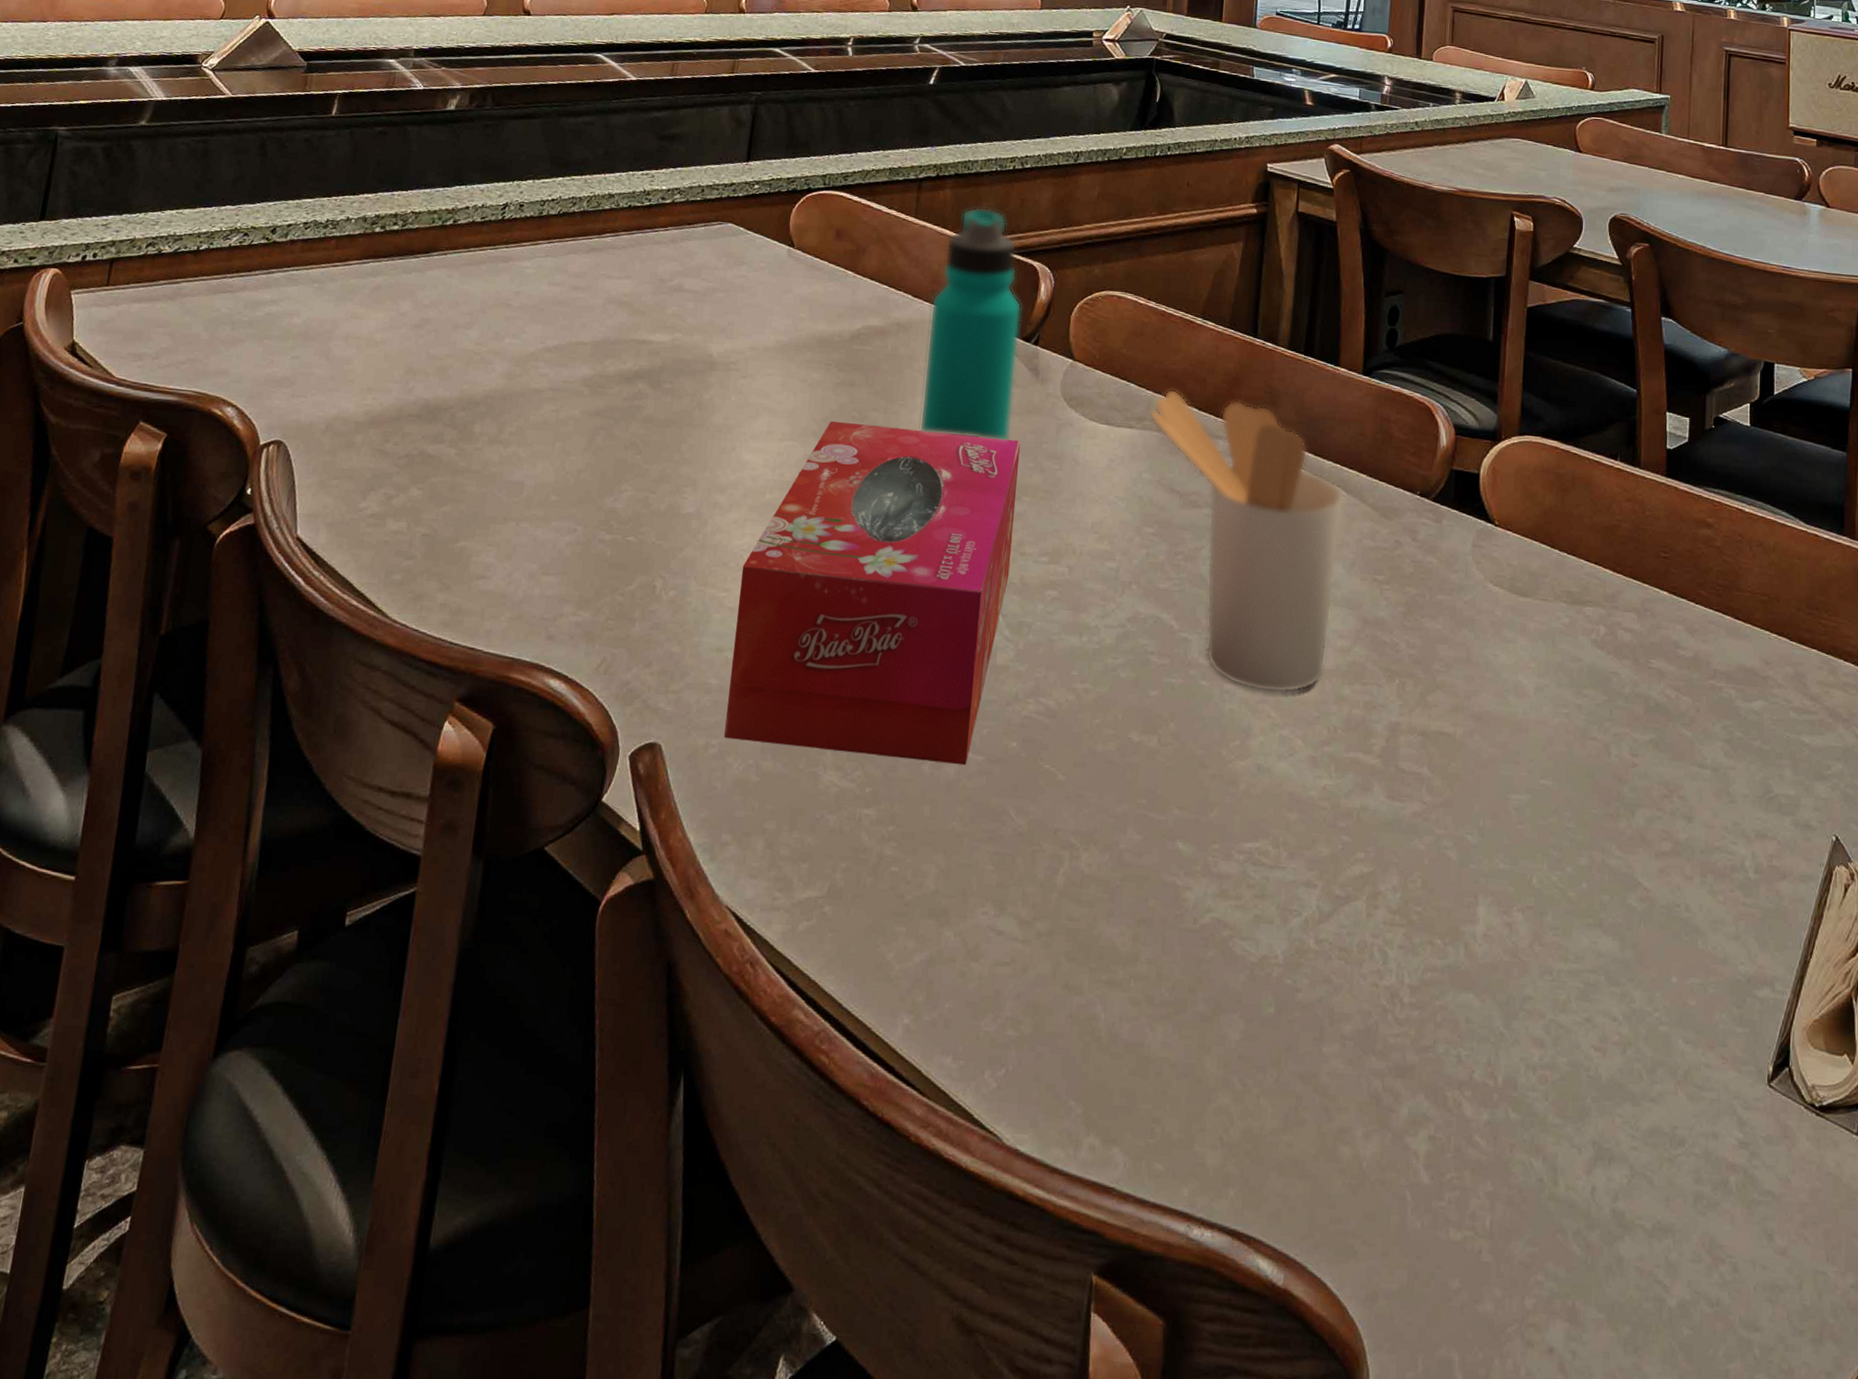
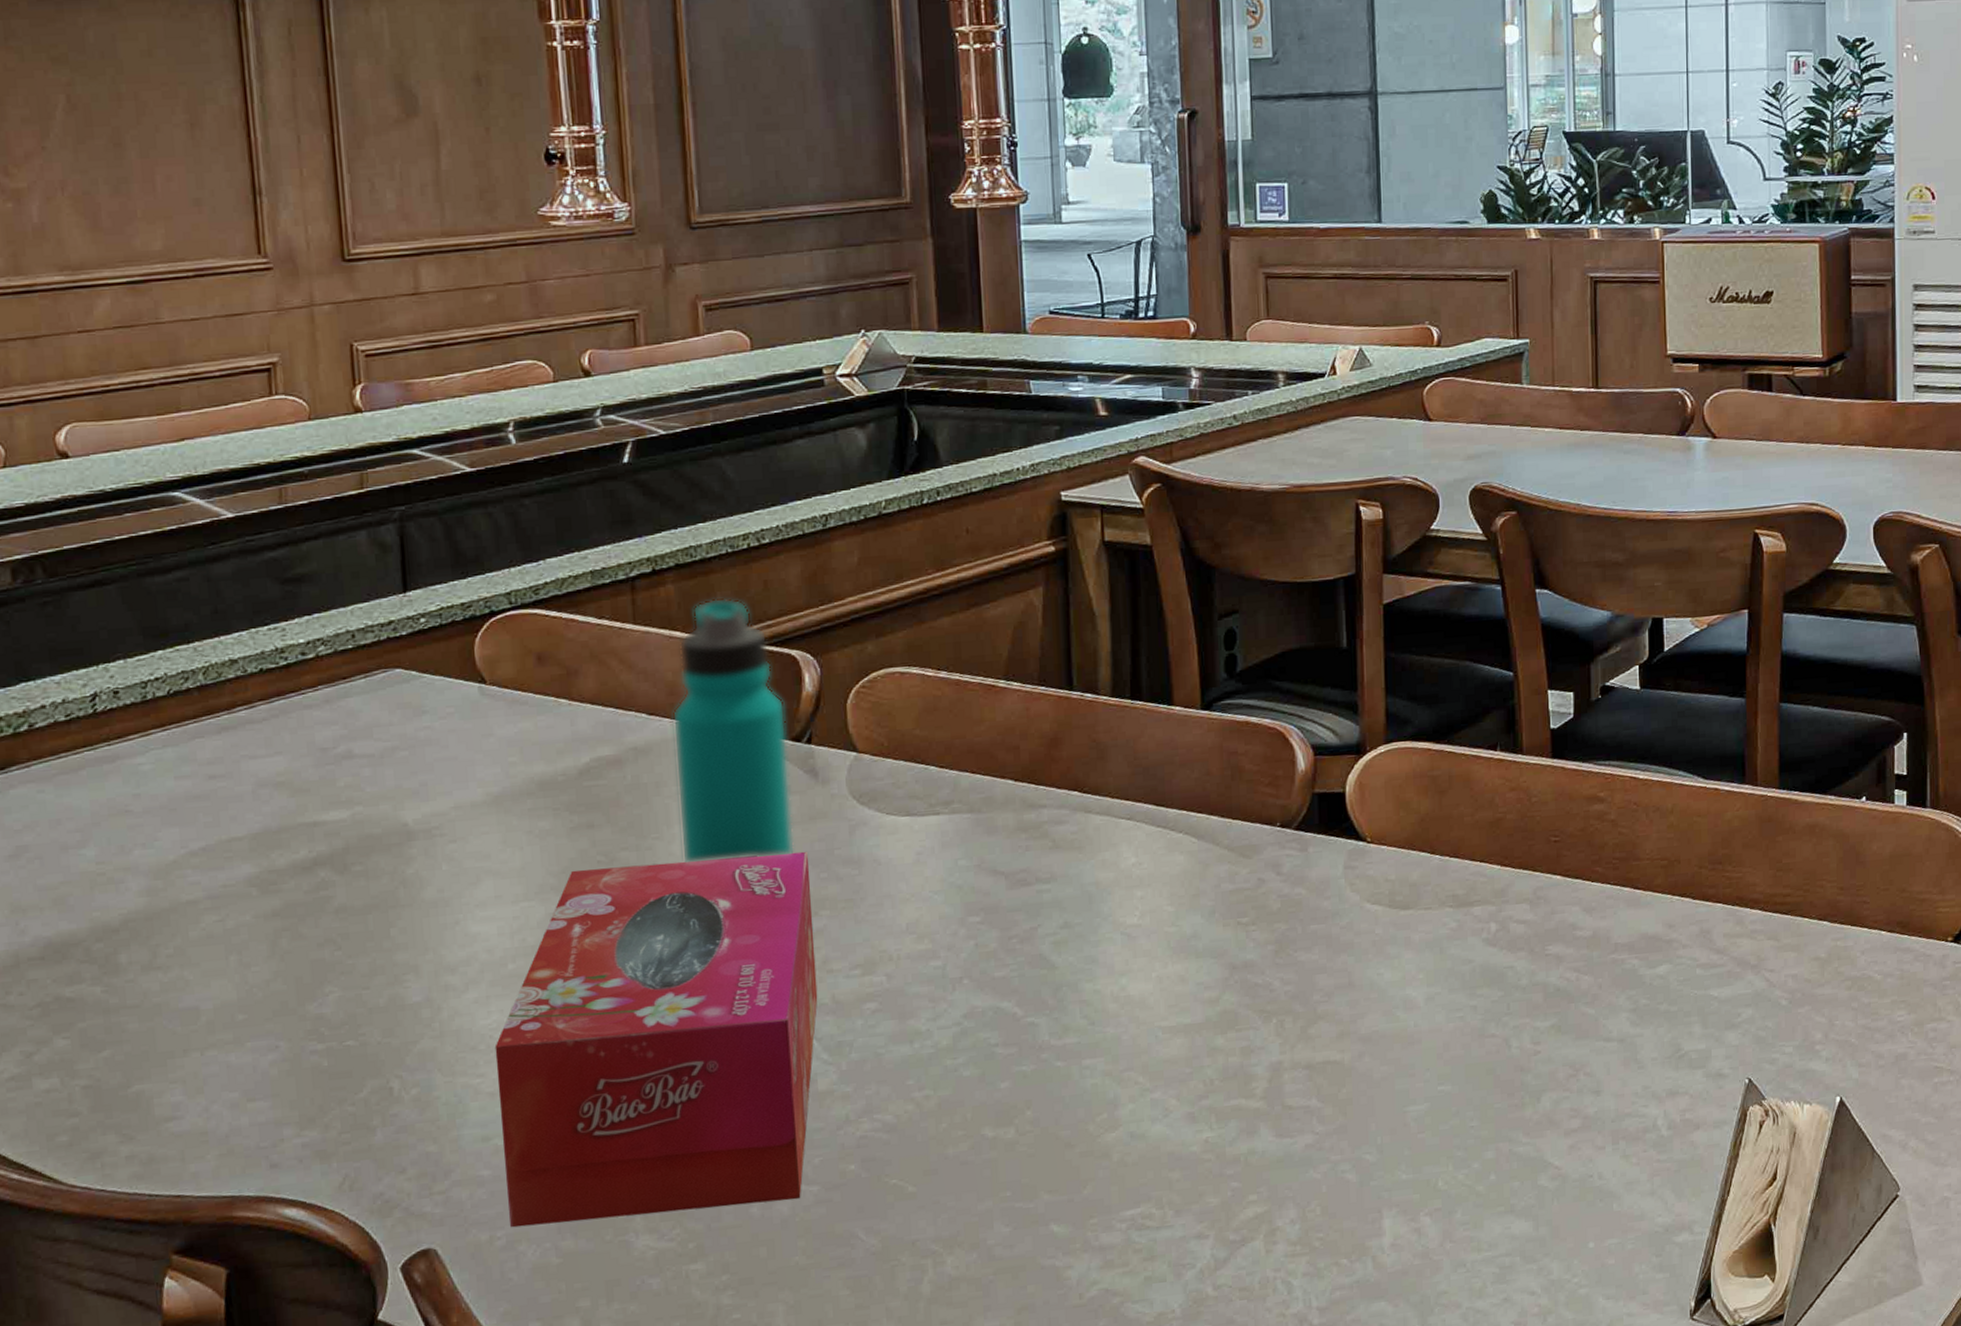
utensil holder: present [1149,389,1344,694] -> none [957,762,1196,1061]

